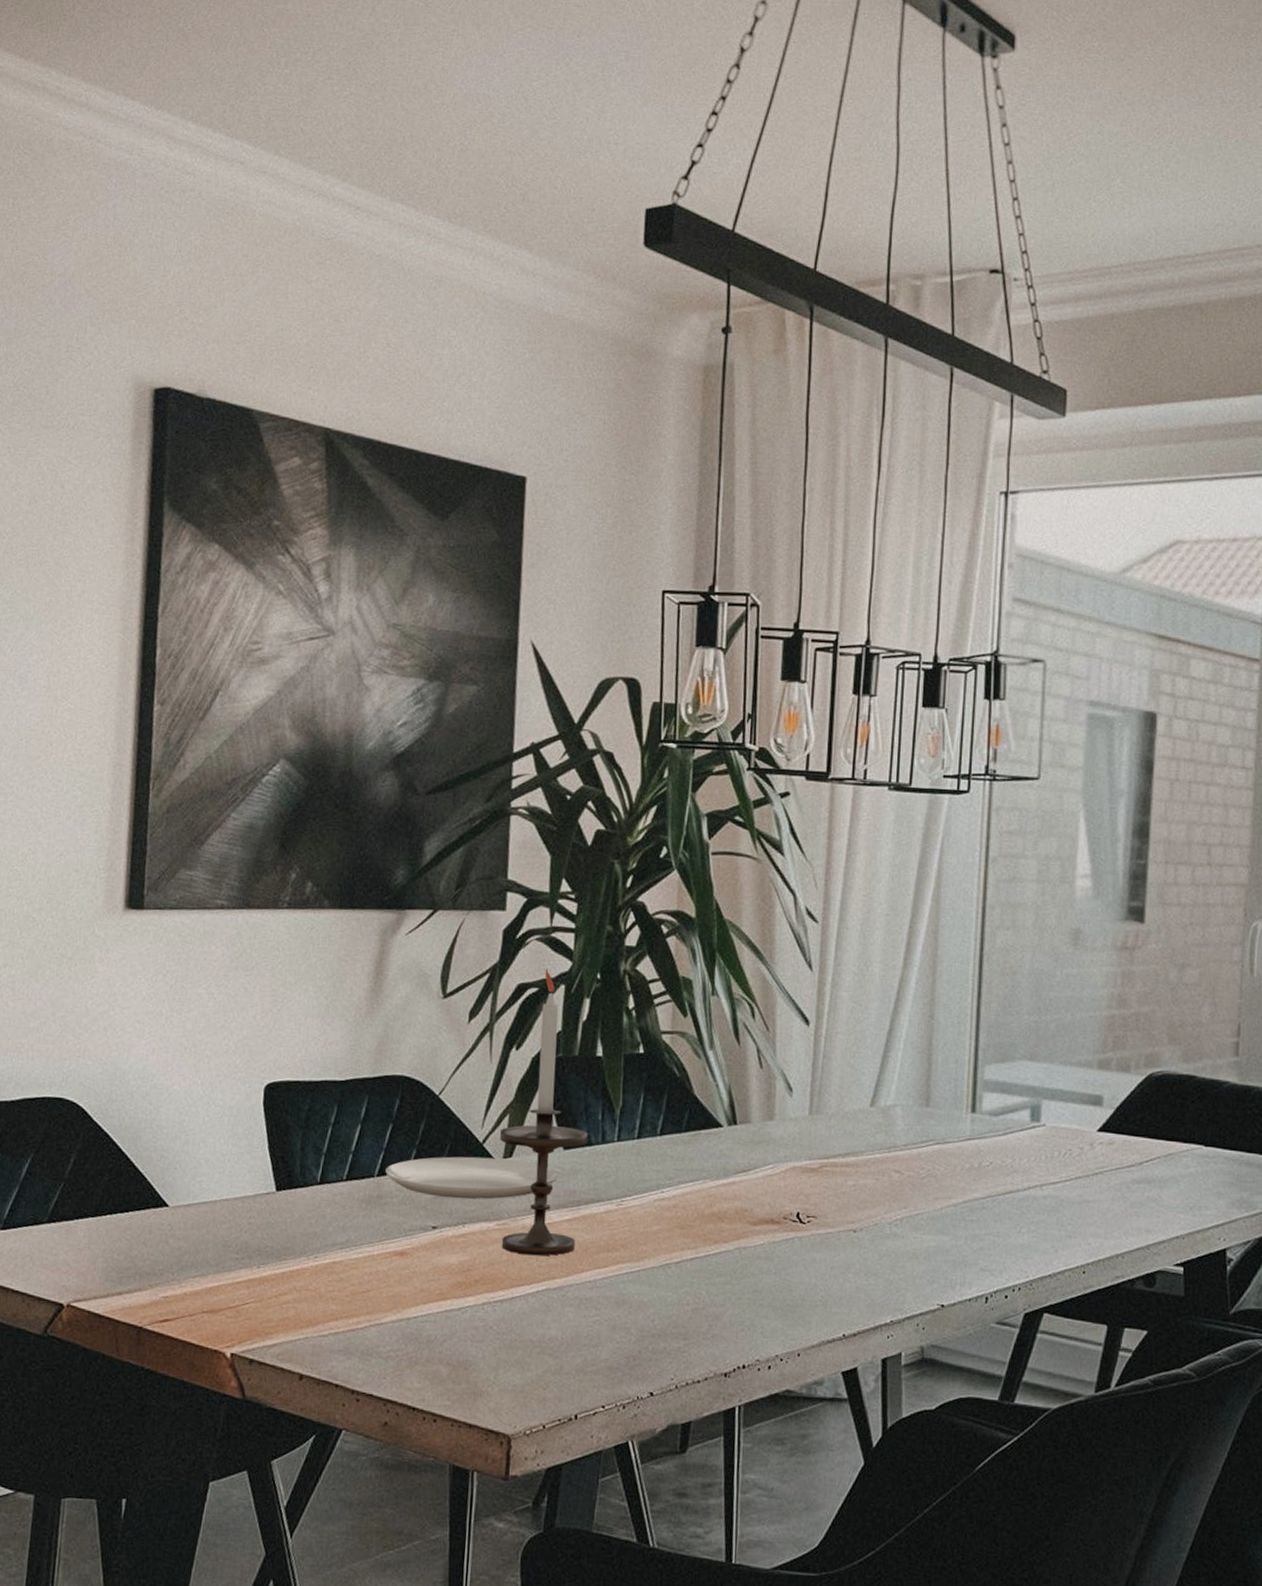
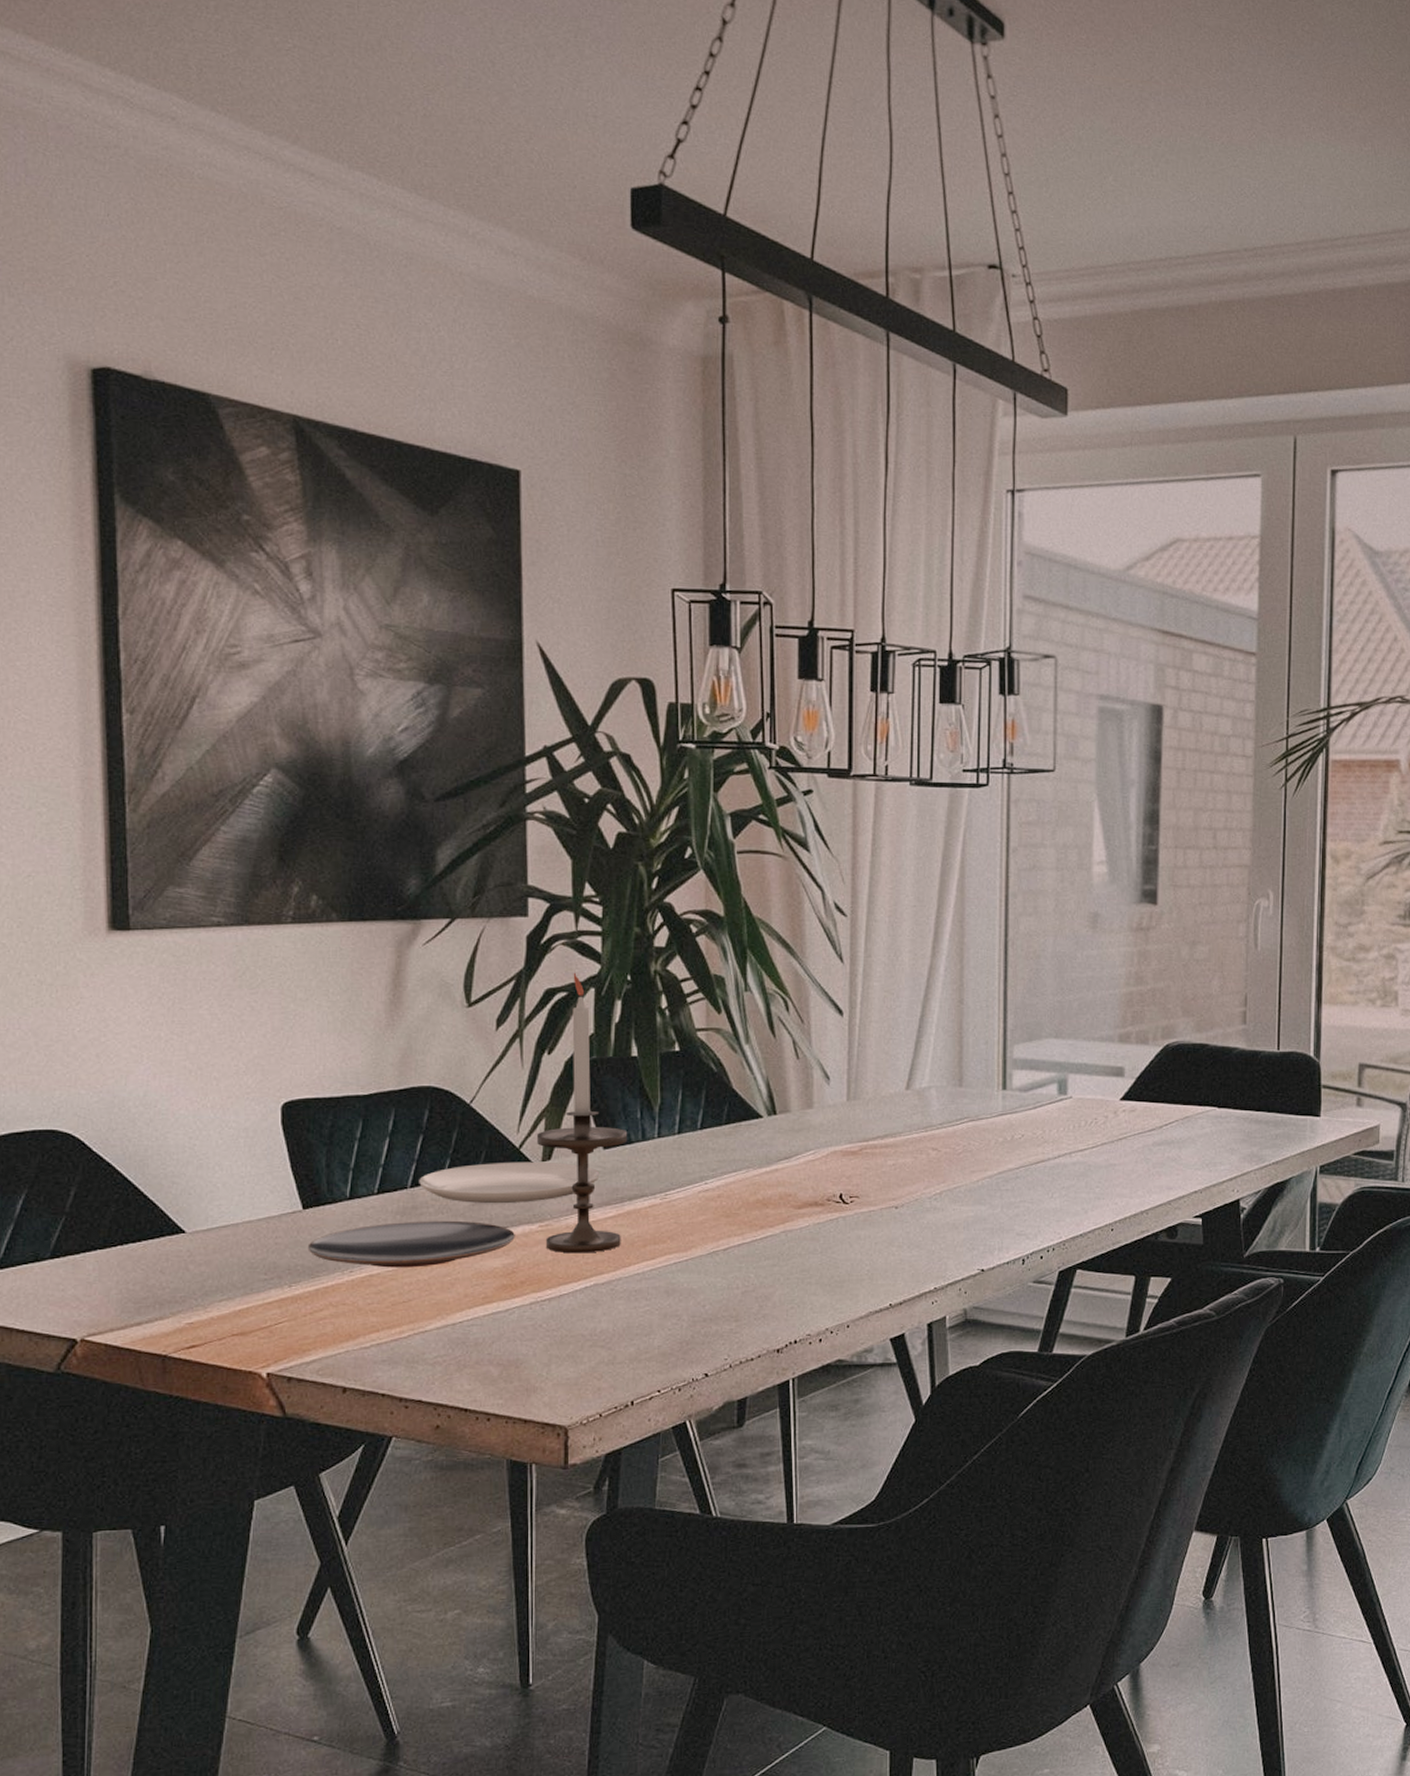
plate: none [277,1210,473,1258] -> present [307,1220,515,1268]

